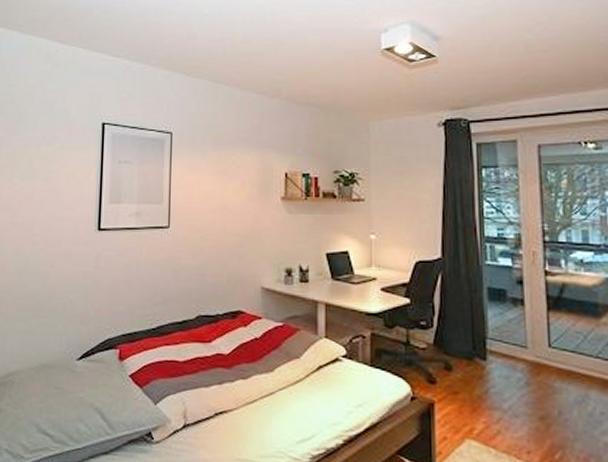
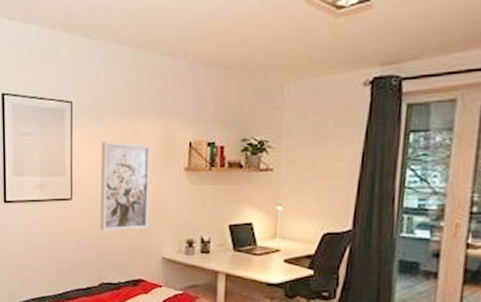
wall art: none [197,171,248,260] -> present [99,141,150,231]

